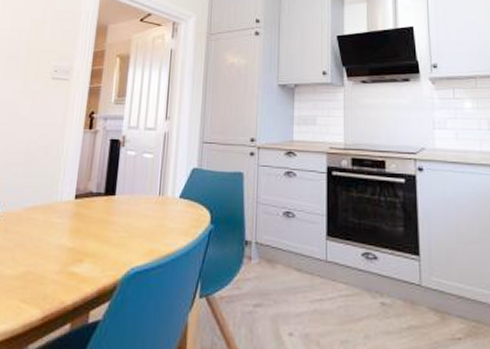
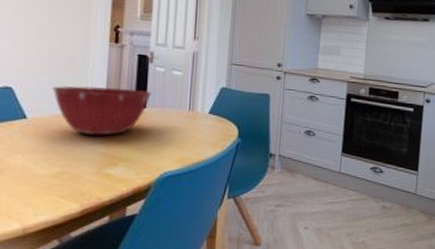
mixing bowl: none [26,175,121,228] -> present [52,85,151,136]

